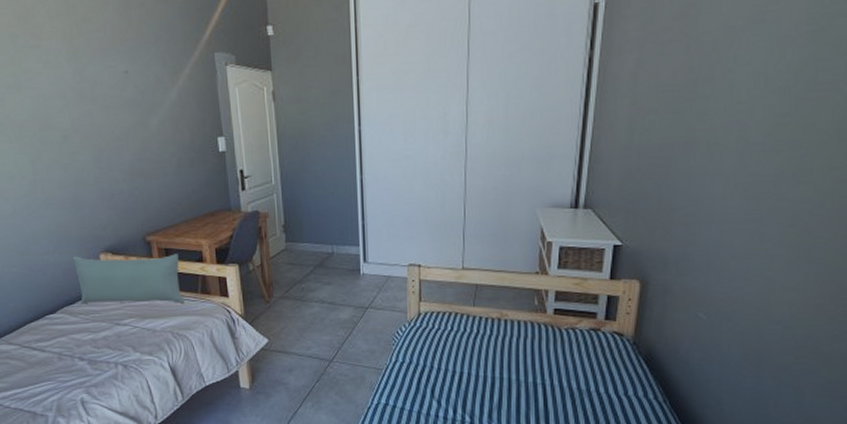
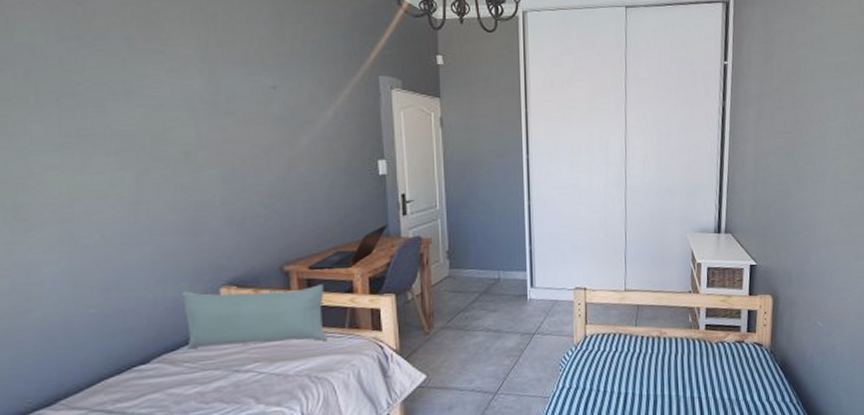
laptop: none [164,199,230,241] -> present [307,224,388,270]

